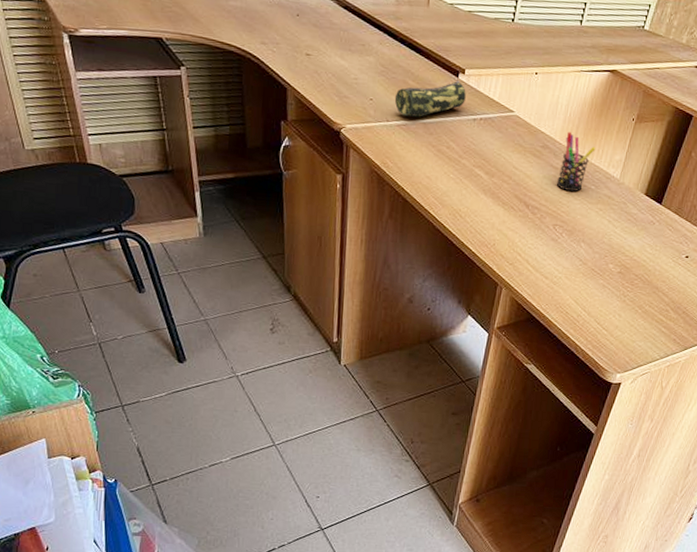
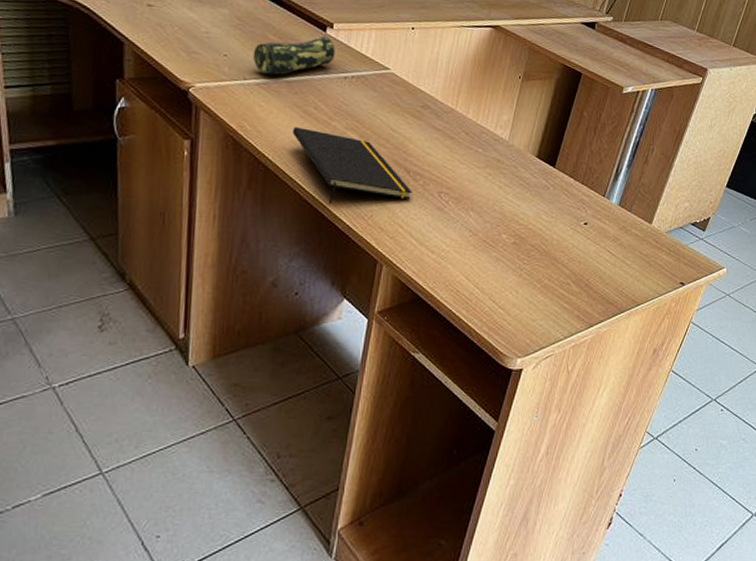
notepad: none [427,164,531,234] -> present [292,127,412,205]
pen holder: present [556,131,596,192] -> none [439,90,481,155]

